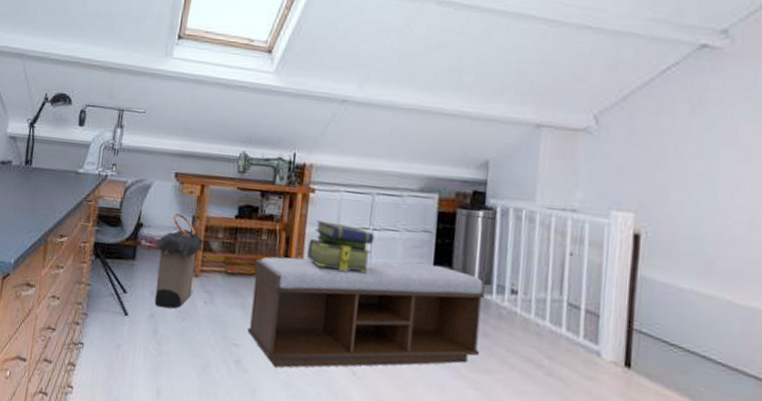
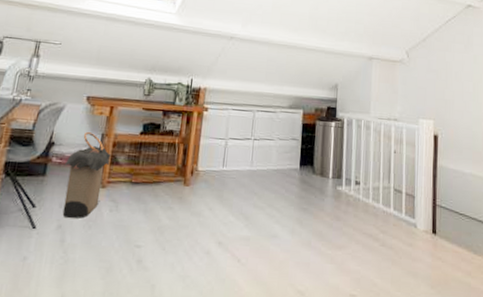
bench: present [248,257,485,368] -> none [149,165,337,263]
stack of books: present [306,220,375,273] -> none [200,133,255,175]

